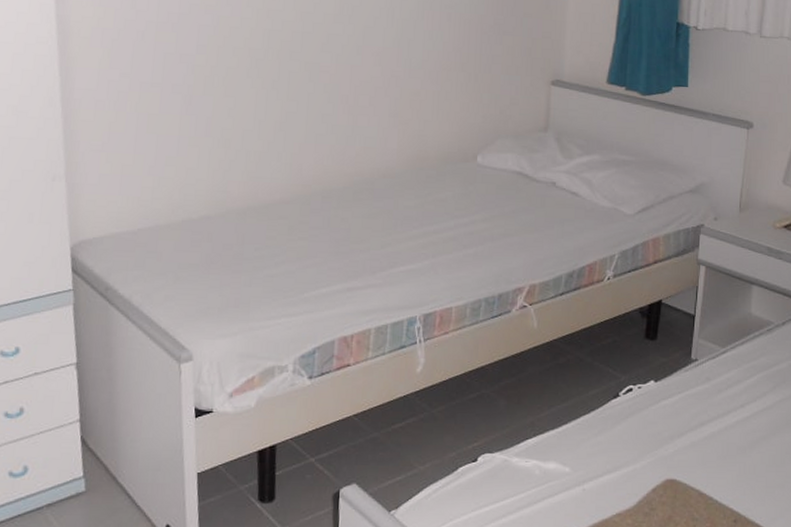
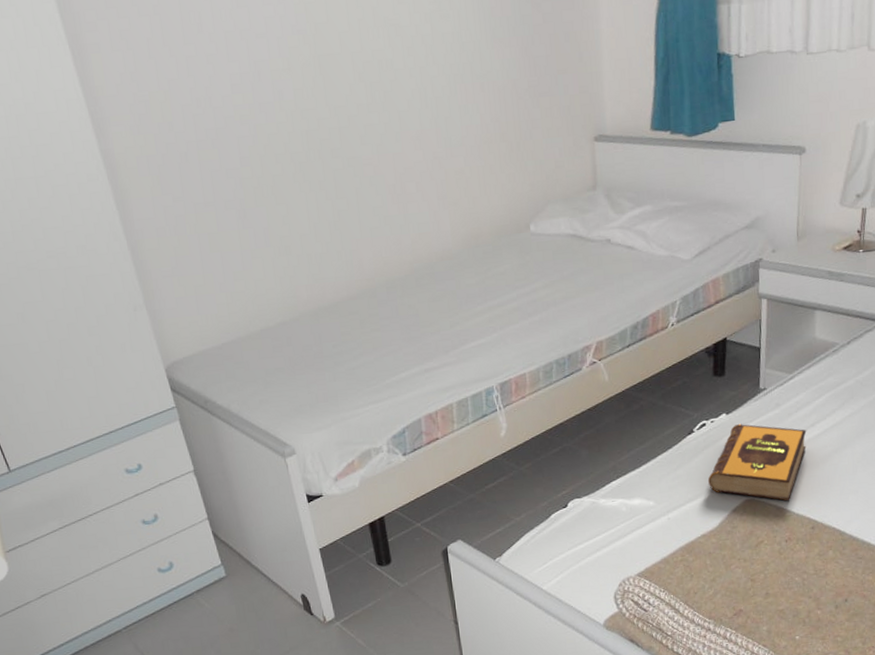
hardback book: none [630,393,736,487] -> present [708,423,807,501]

